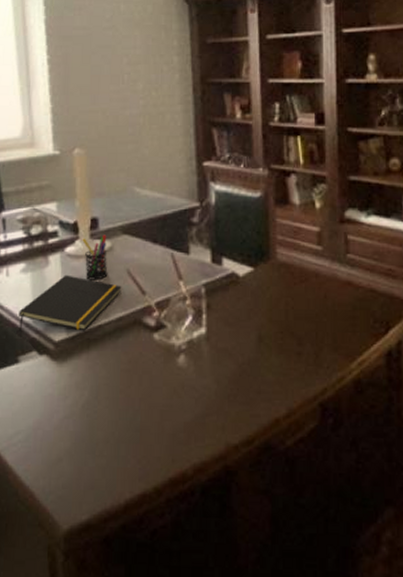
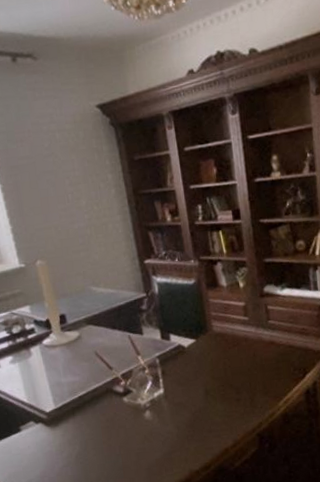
notepad: present [19,275,122,332] -> none [14,361,93,408]
pen holder: present [82,234,108,280] -> none [55,327,80,363]

